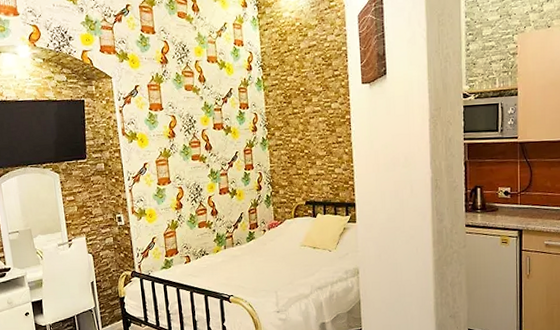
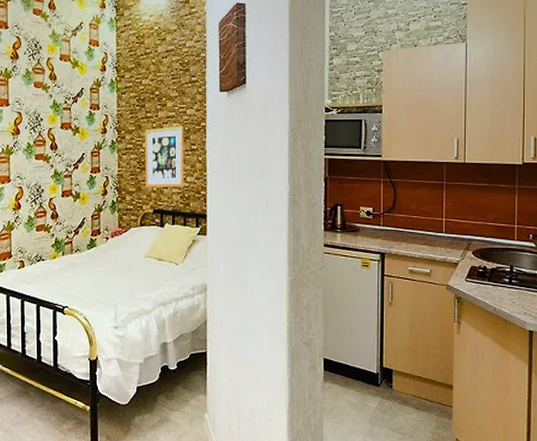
wall art: none [292,119,333,181] -> present [144,126,184,188]

